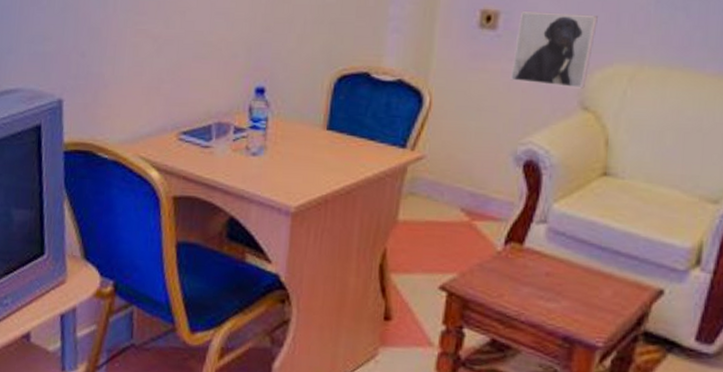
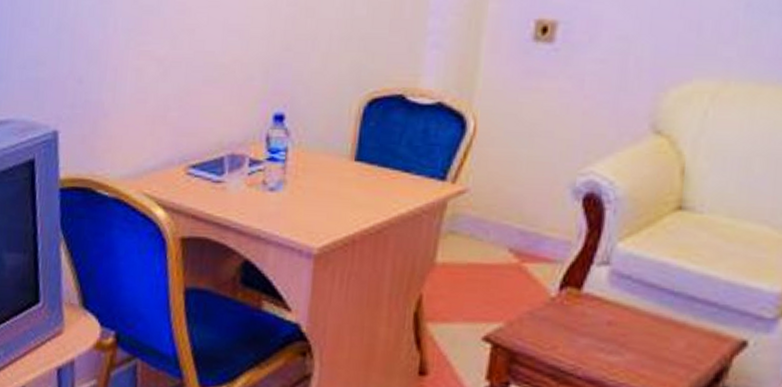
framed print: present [510,11,598,89] -> none [568,21,675,109]

